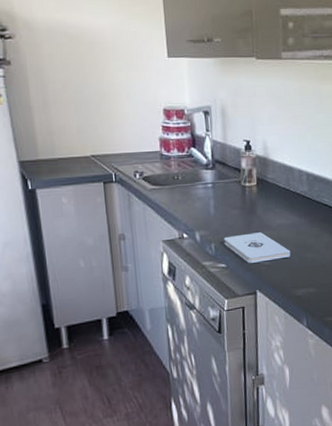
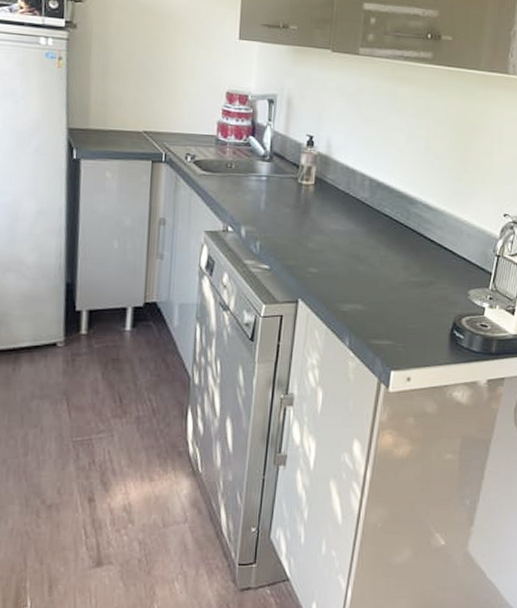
notepad: present [224,232,291,263] -> none [270,235,342,269]

